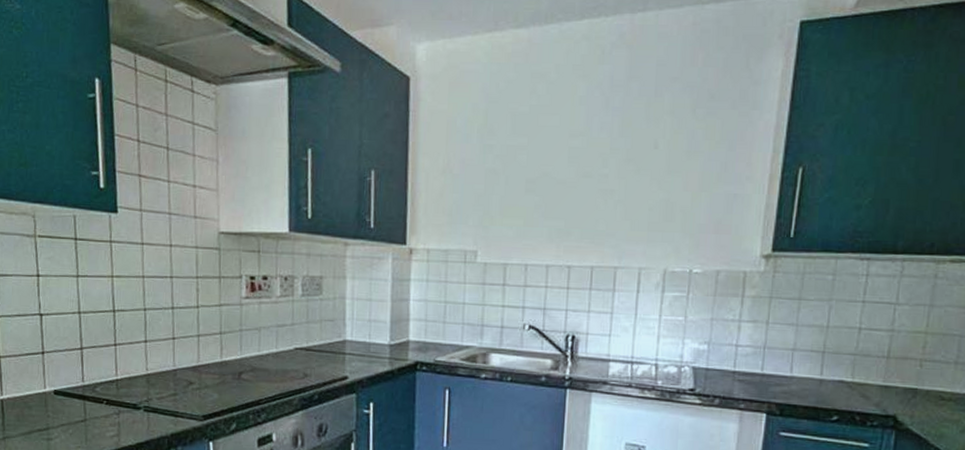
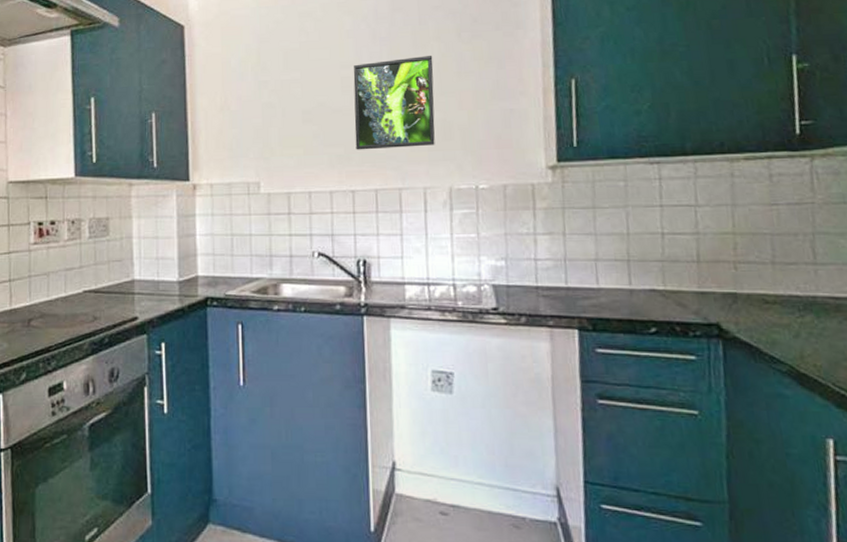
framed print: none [576,130,664,226] -> present [353,55,435,150]

